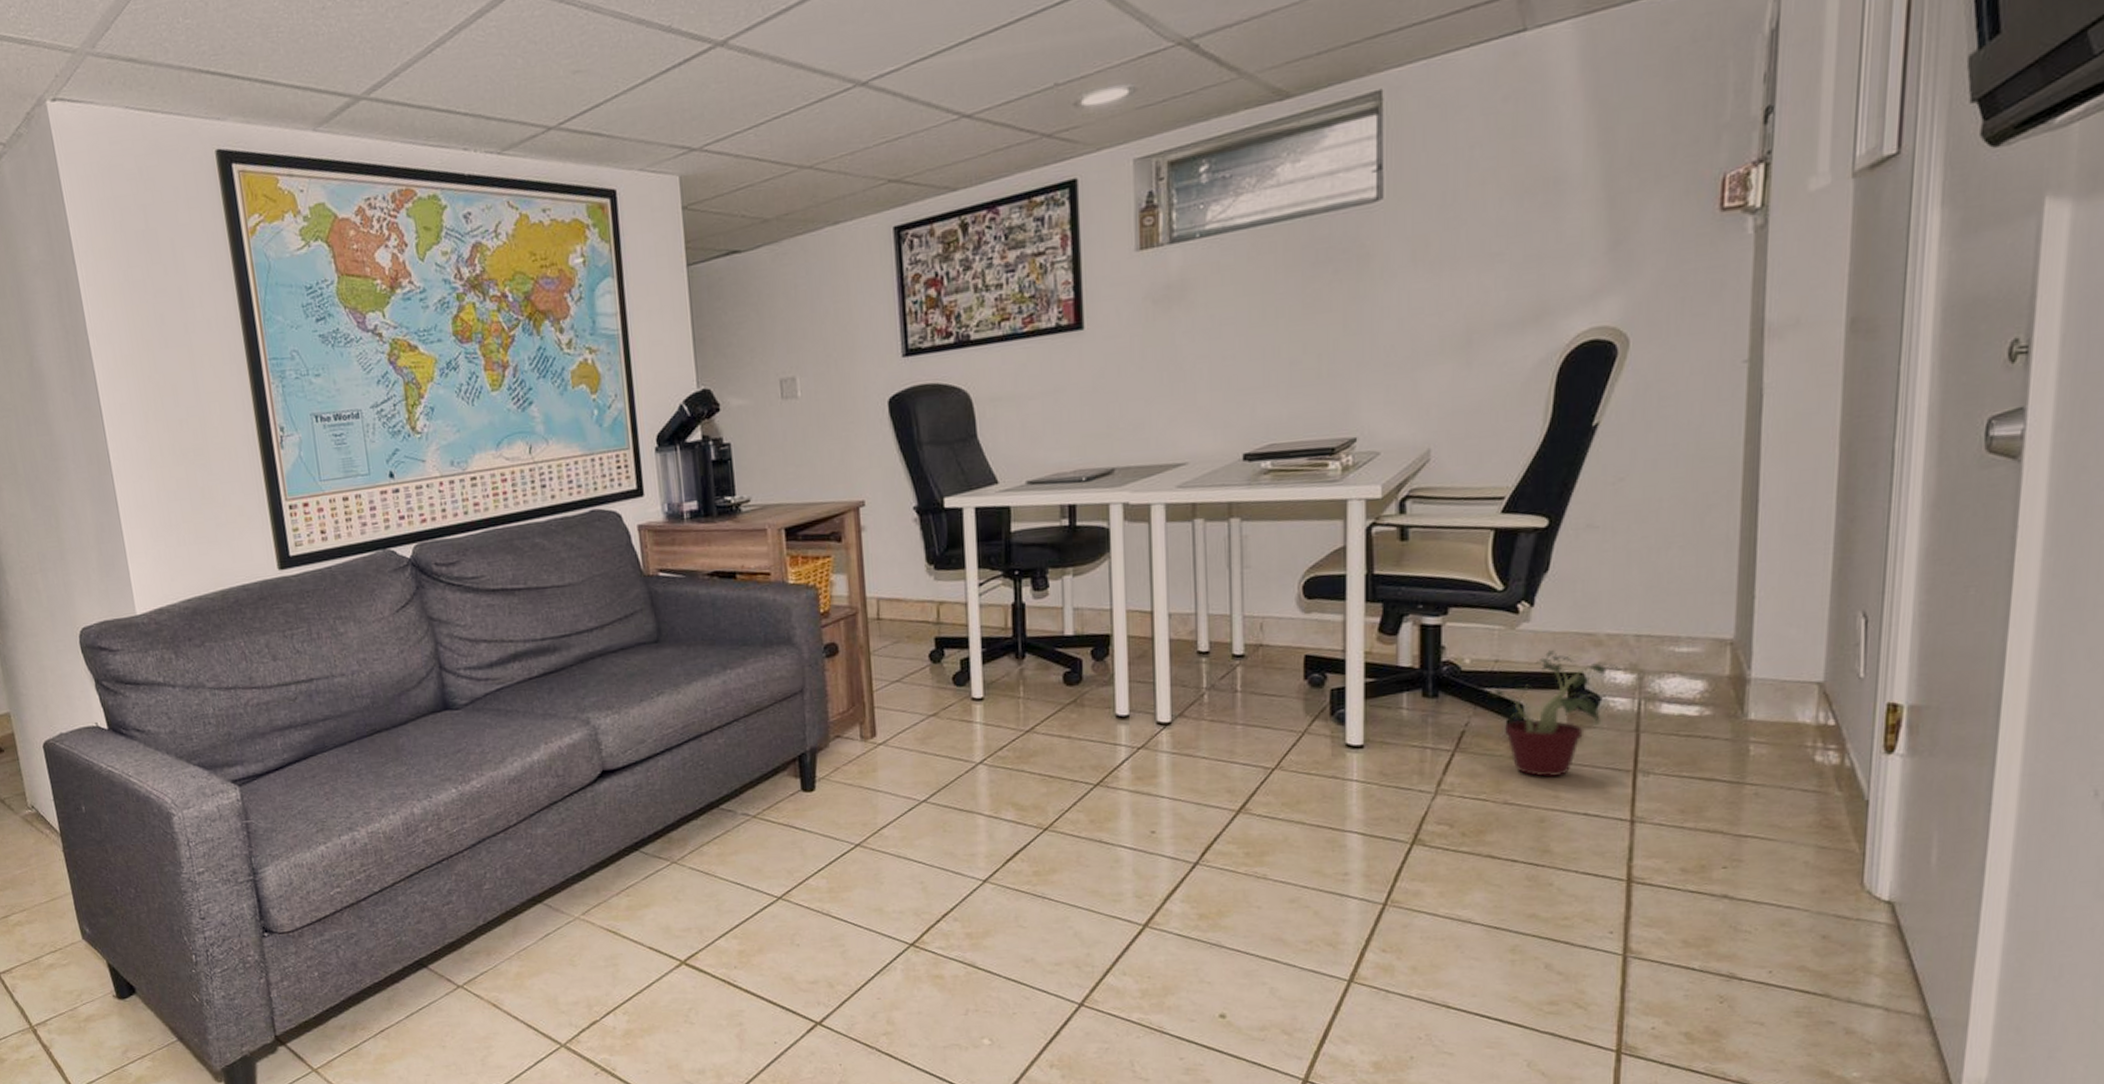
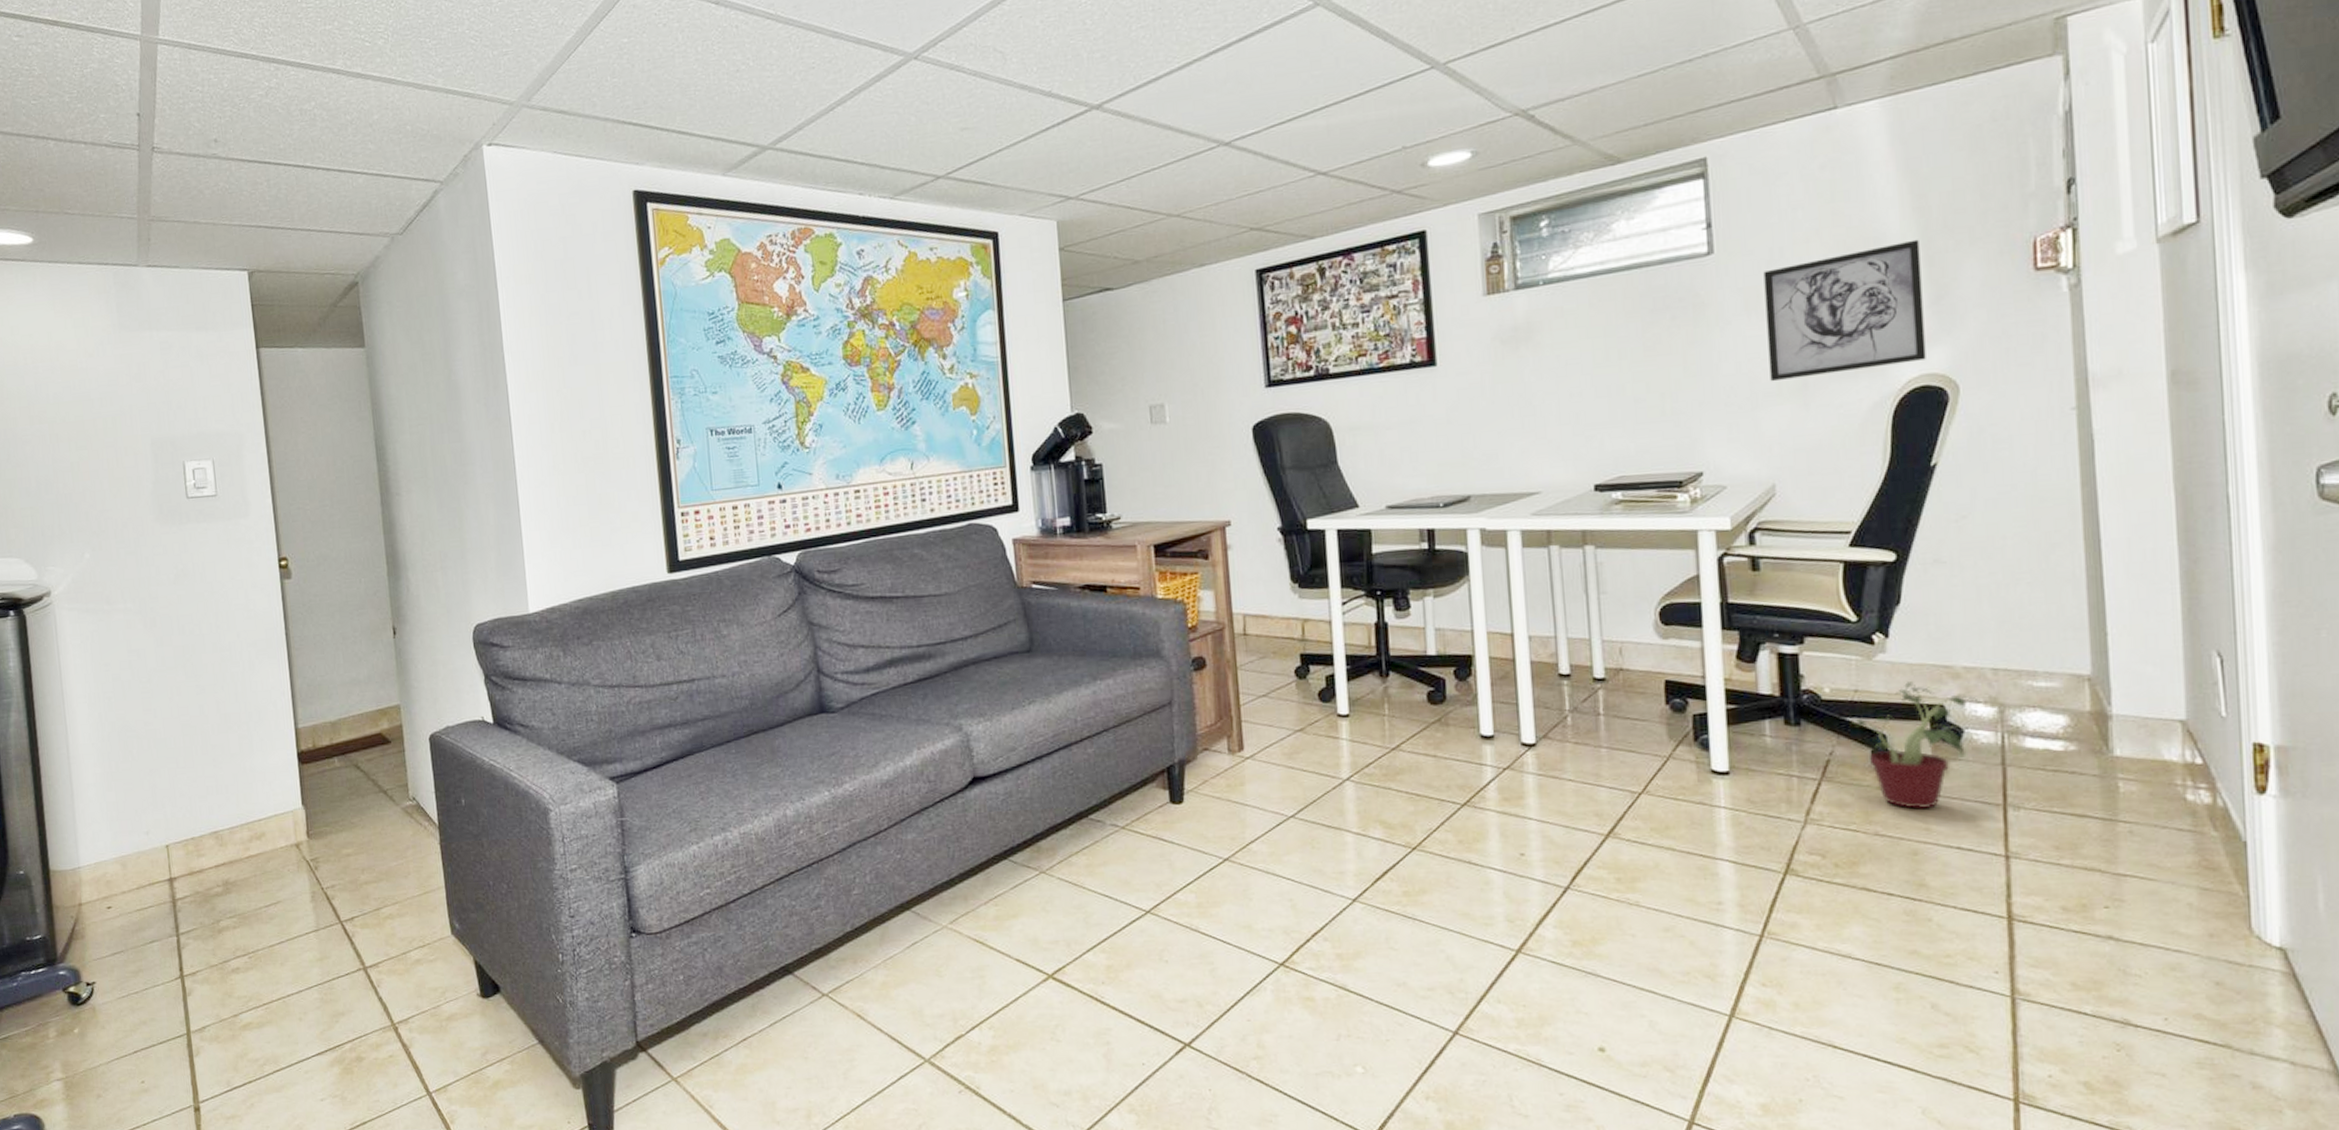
wall art: none [1433,178,1602,339] -> present [1763,239,1926,382]

